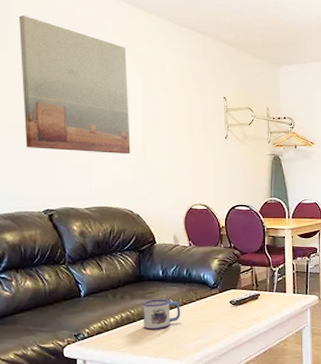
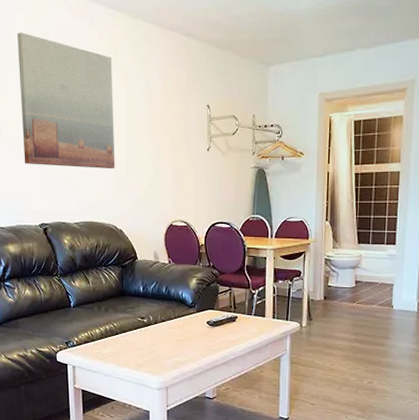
mug: present [142,299,181,331] -> none [124,314,160,344]

